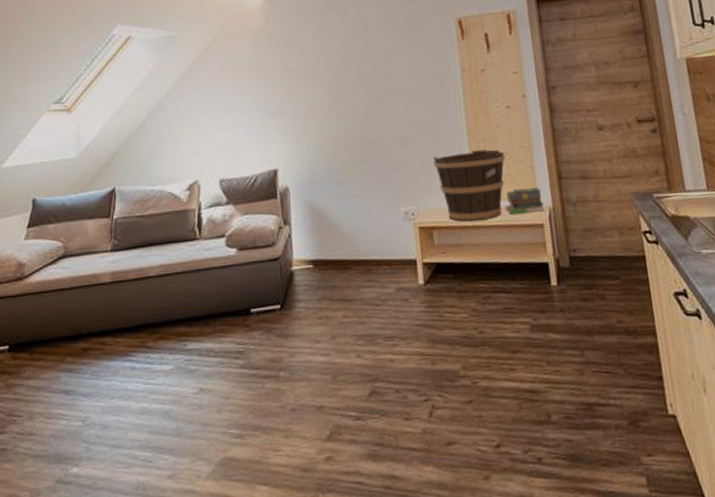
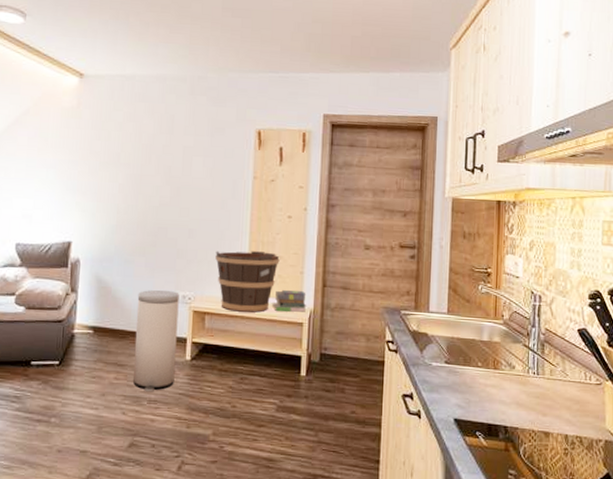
pedal bin: none [355,208,410,328] -> present [132,289,180,392]

